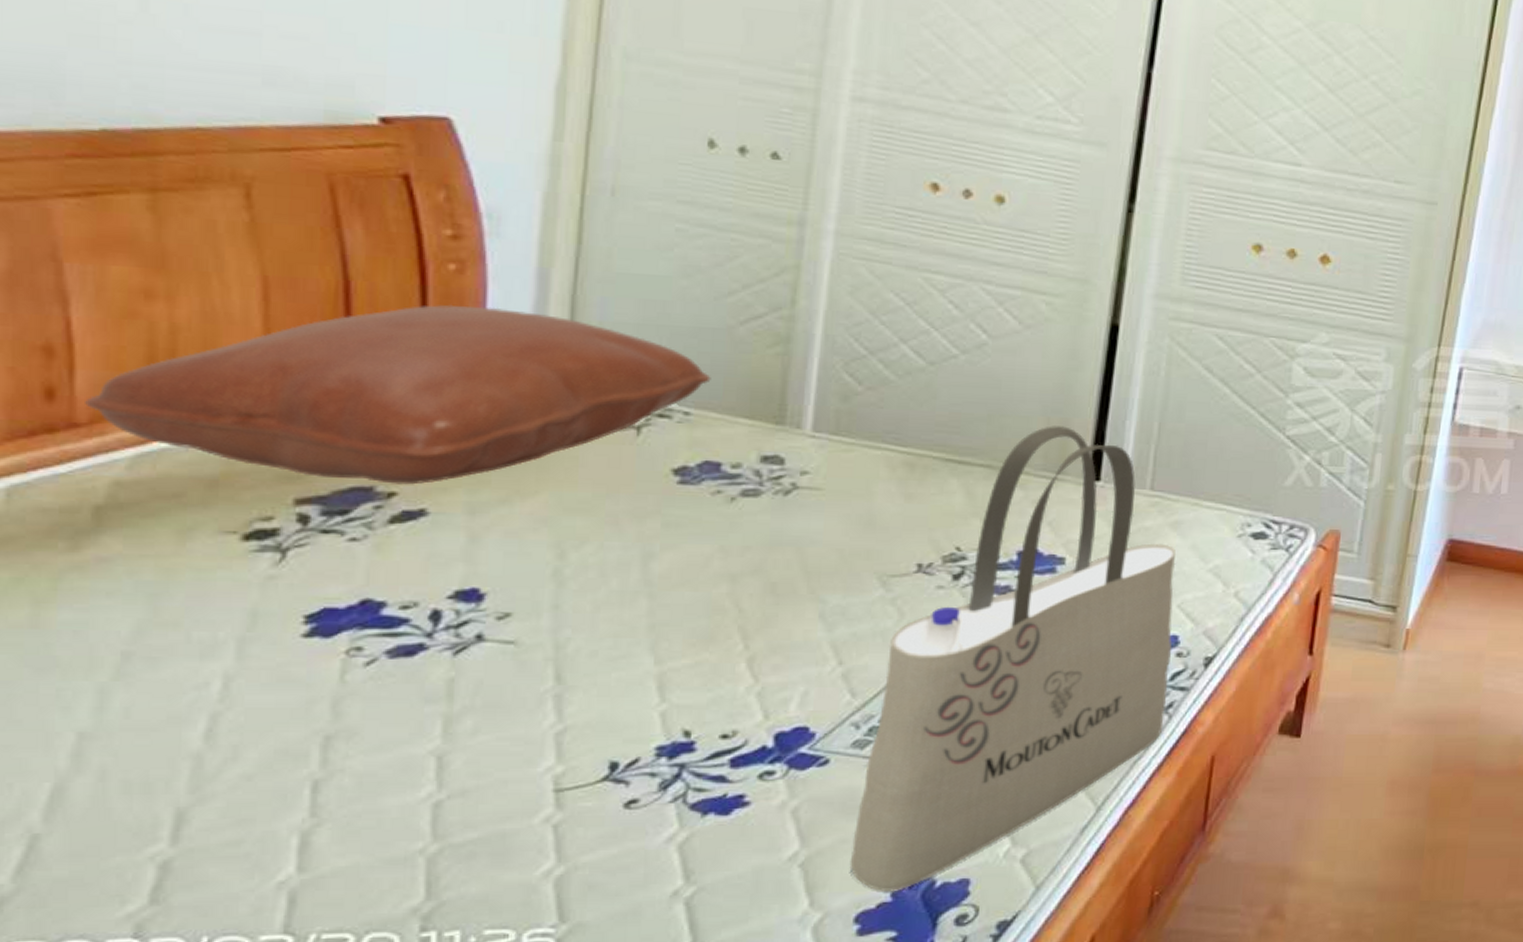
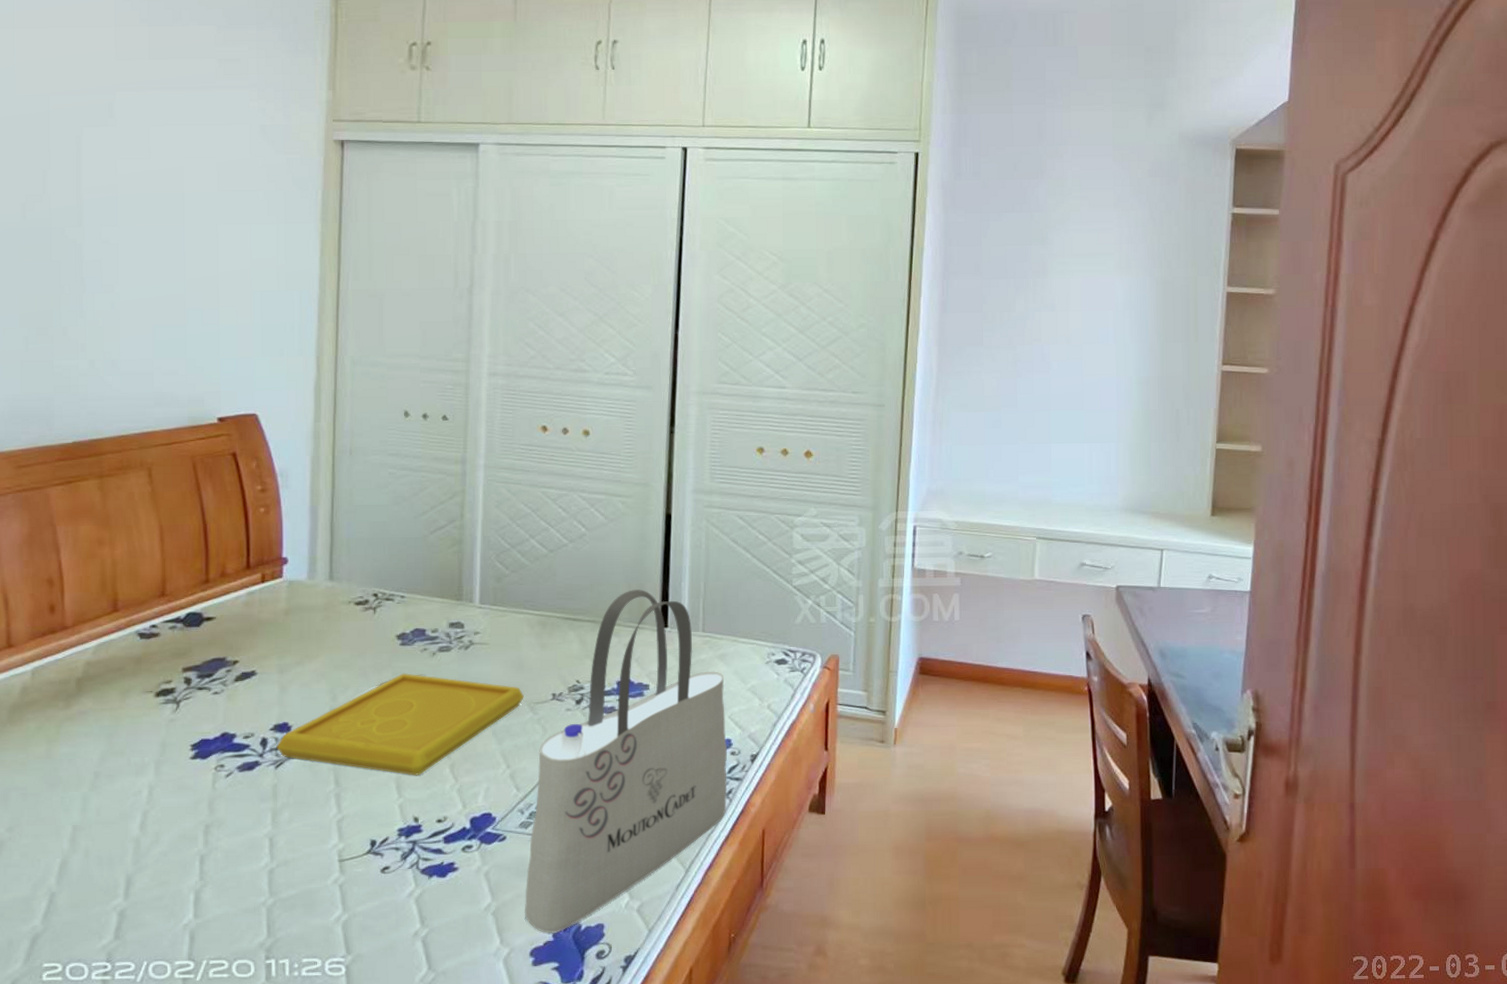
pillow: present [85,304,711,485] -> none [70,534,416,655]
serving tray: none [457,524,873,672] -> present [276,673,524,776]

